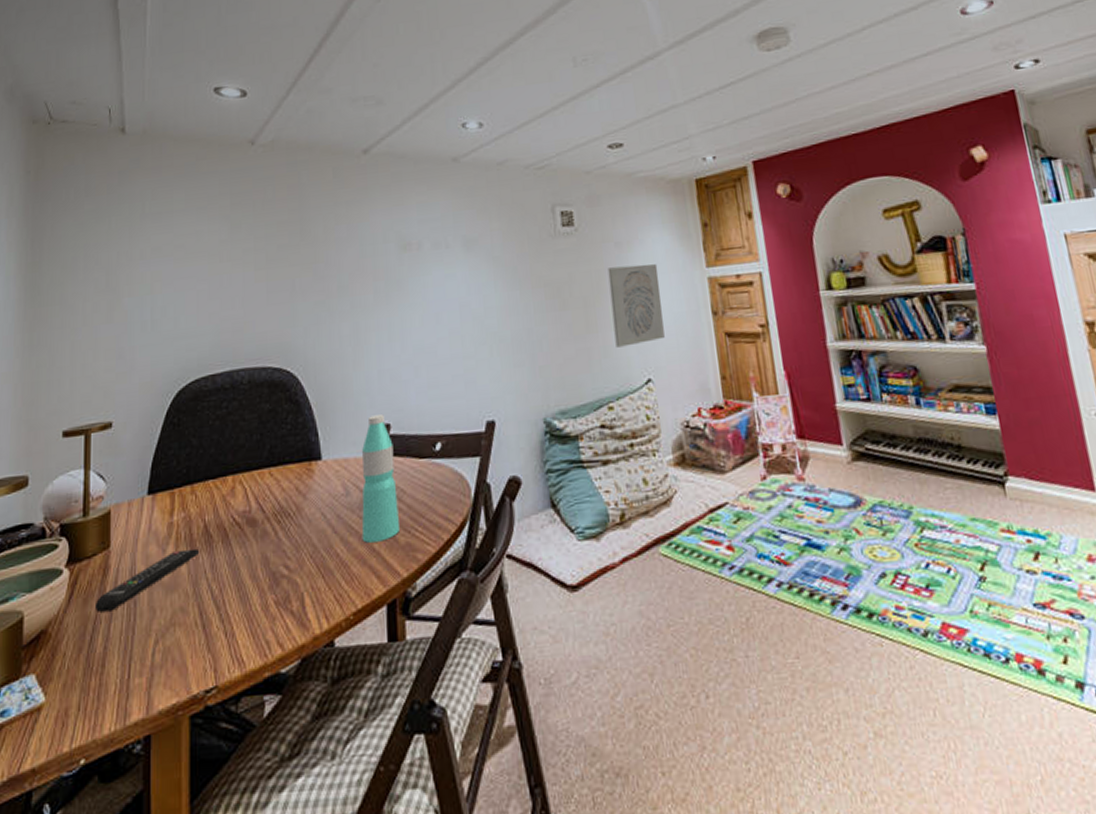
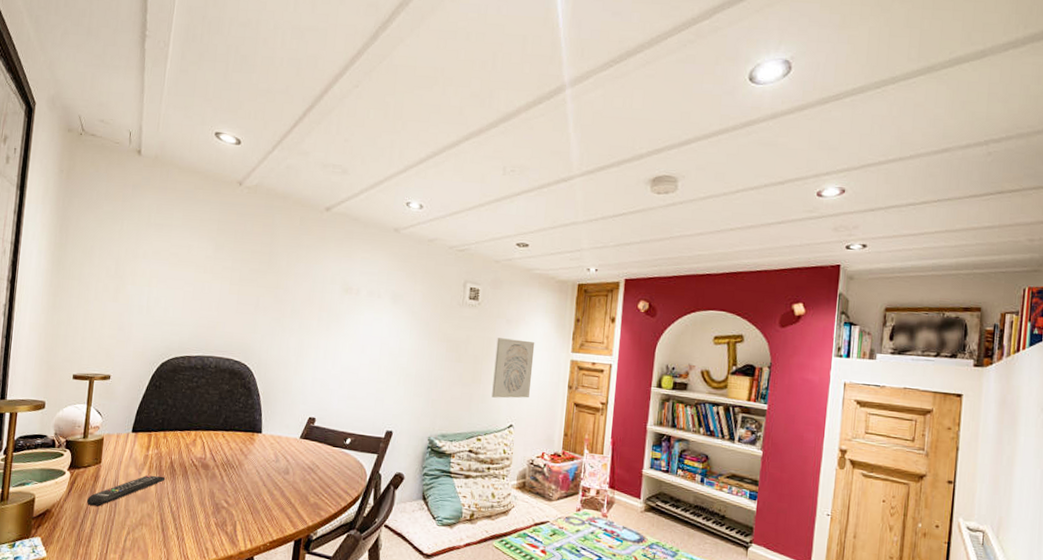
water bottle: present [361,414,399,543] -> none [283,409,316,498]

